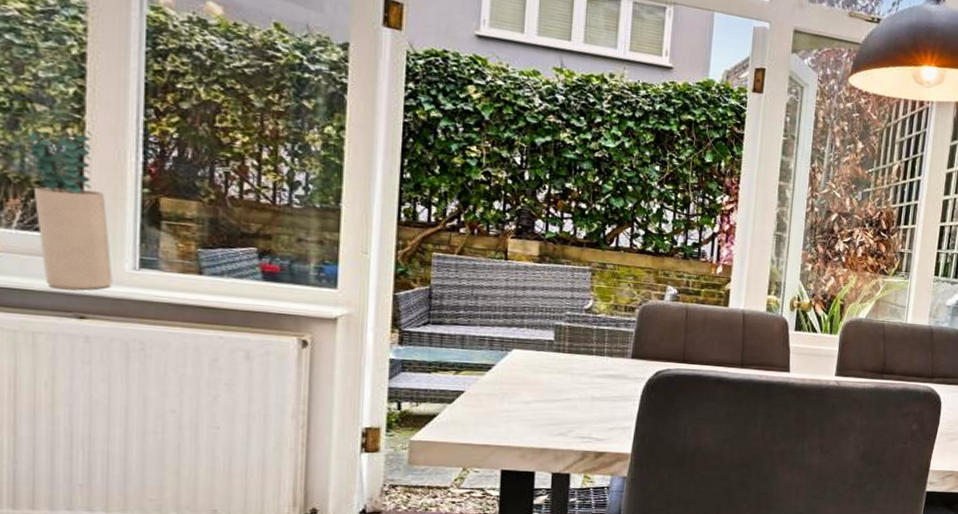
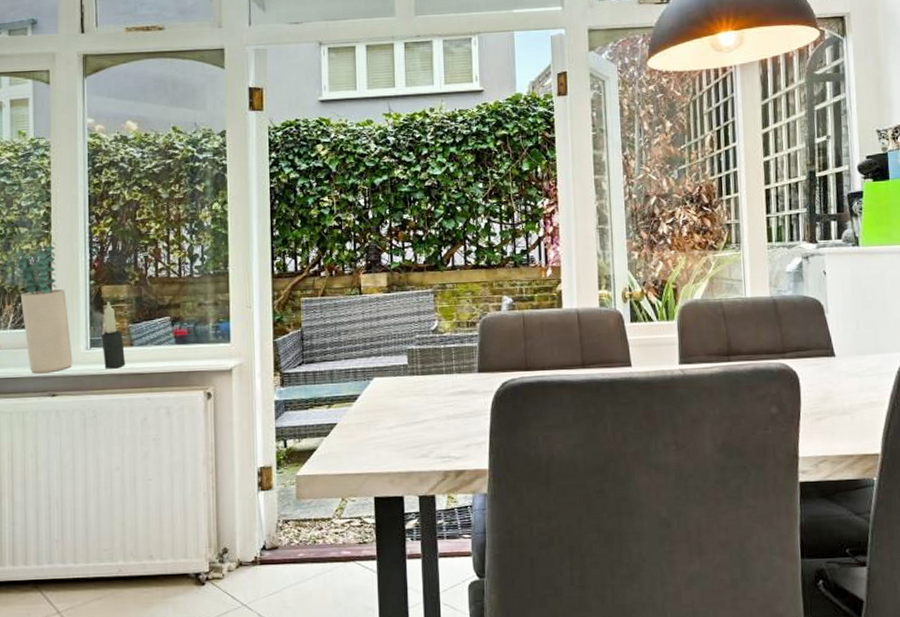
candle: none [157,217,191,298] -> present [101,301,126,369]

